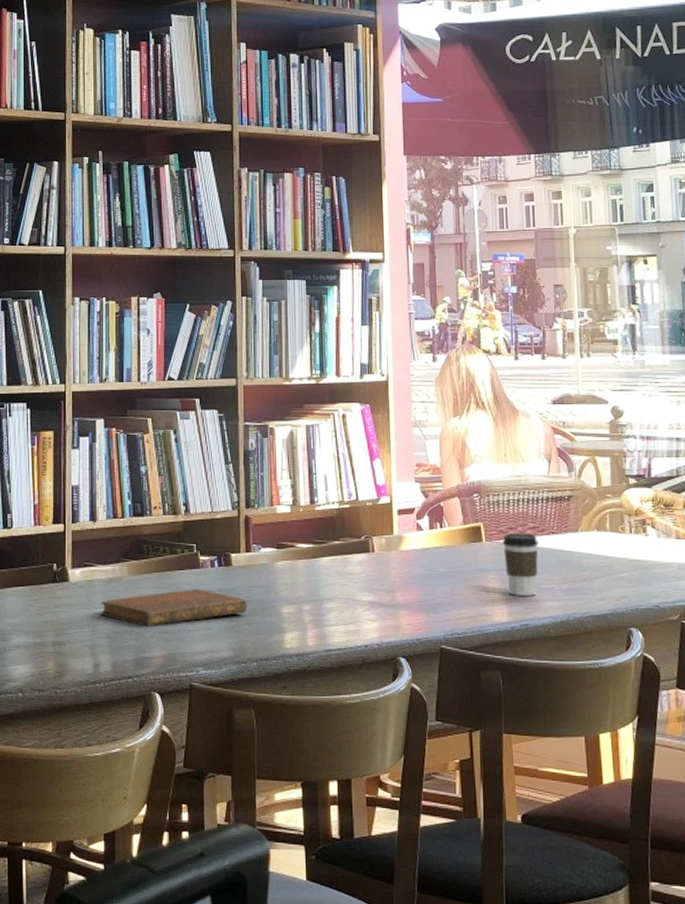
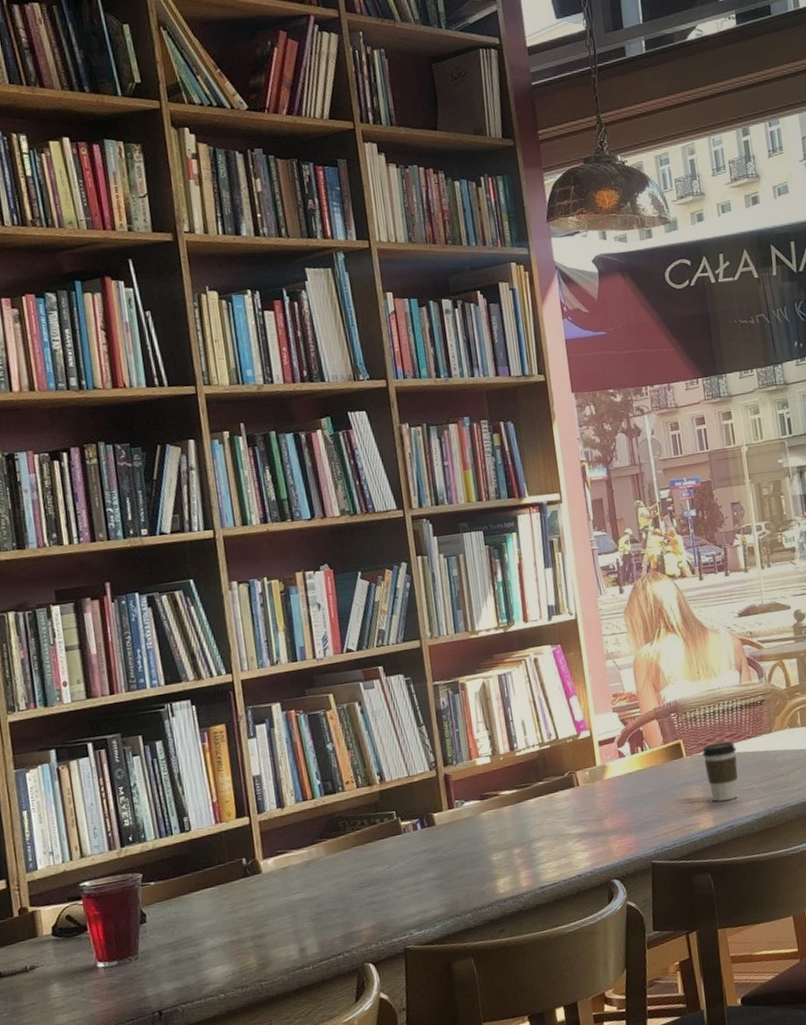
notebook: present [100,589,247,627] -> none [300,853,456,902]

